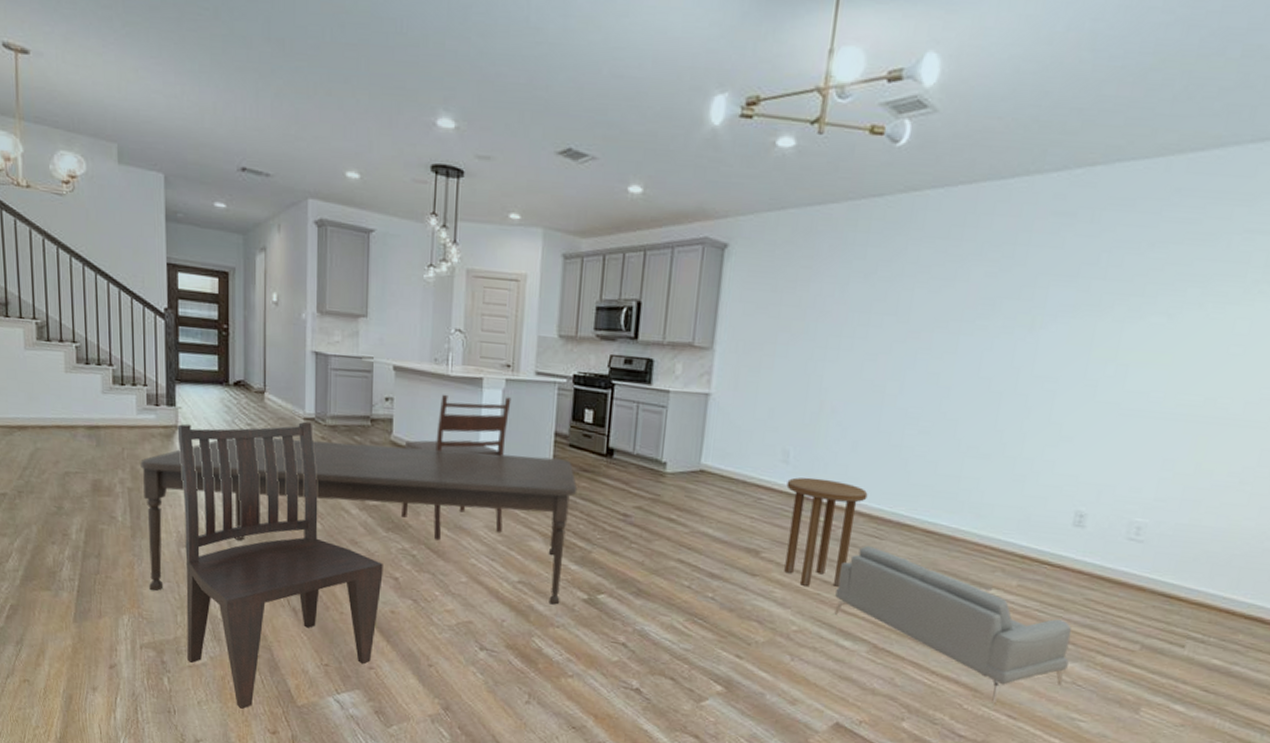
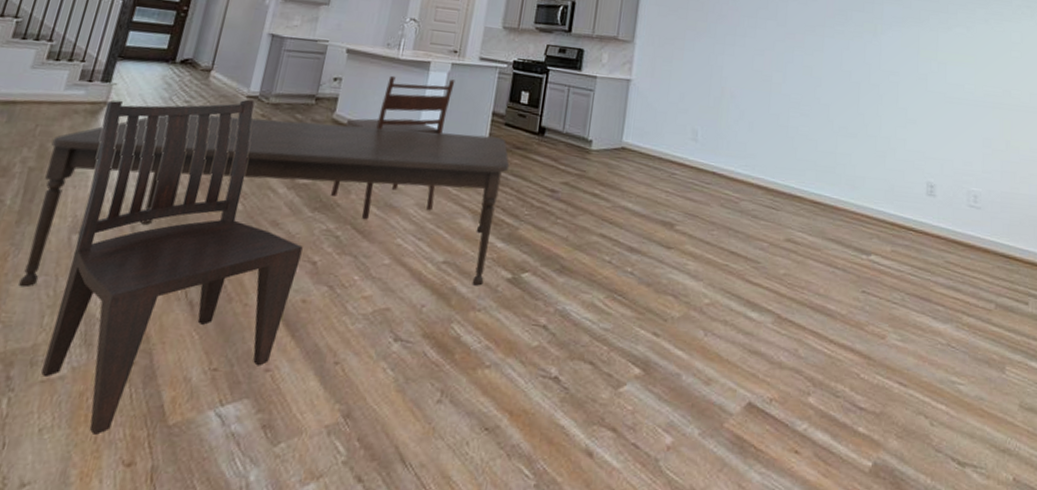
side table: present [784,477,868,587] -> none [696,154,764,257]
sofa: present [834,546,1072,704] -> none [741,217,942,371]

